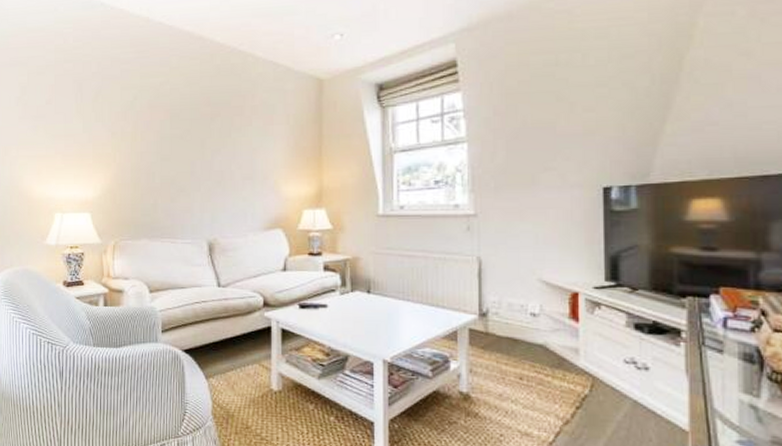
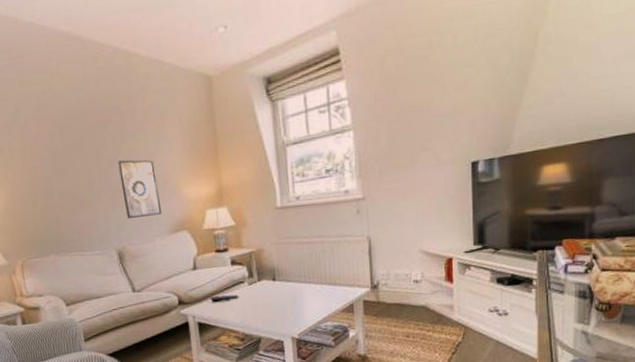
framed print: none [221,153,258,210] -> present [118,159,163,218]

